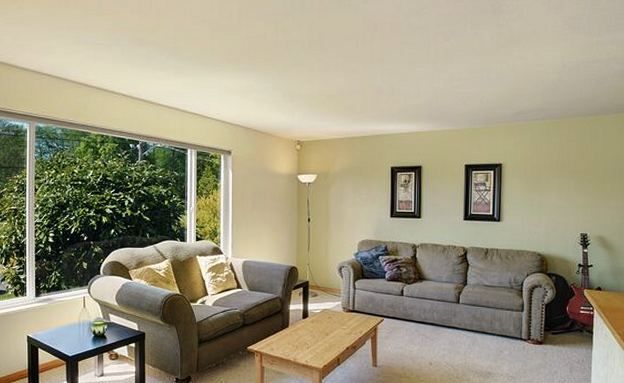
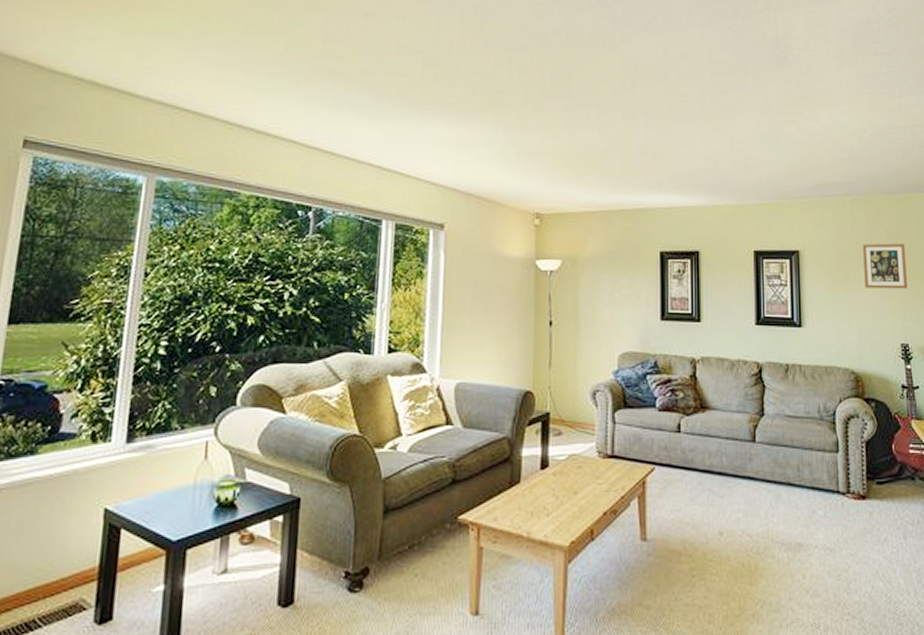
picture frame: none [554,156,592,192] -> present [862,243,907,289]

